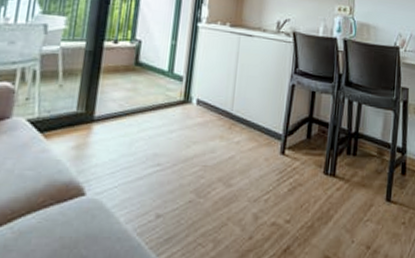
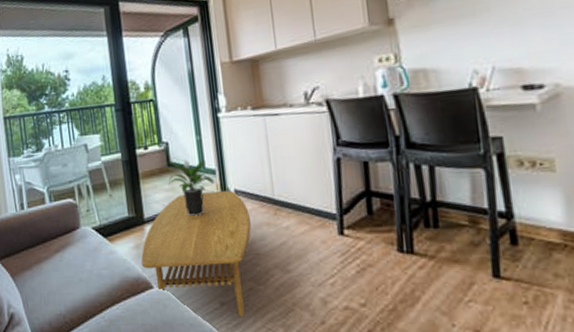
coffee table: none [77,96,206,231] -> present [141,191,251,317]
potted plant: none [131,60,181,121] -> present [168,160,216,216]

